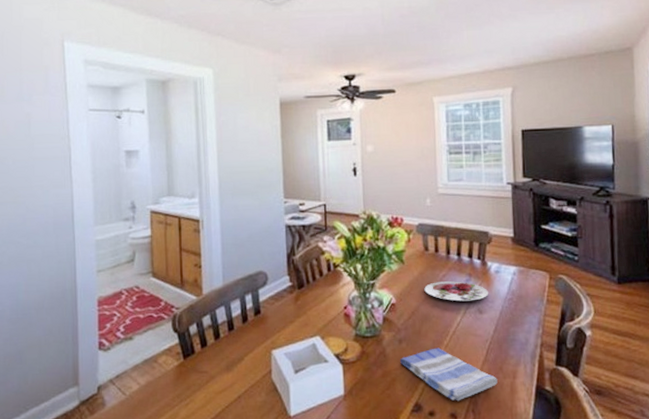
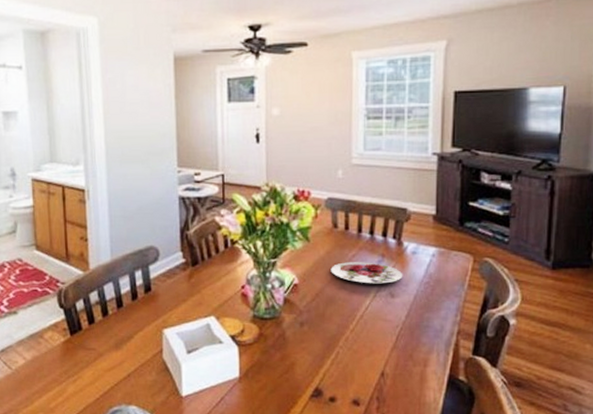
dish towel: present [400,347,498,402] -> none [301,332,406,388]

